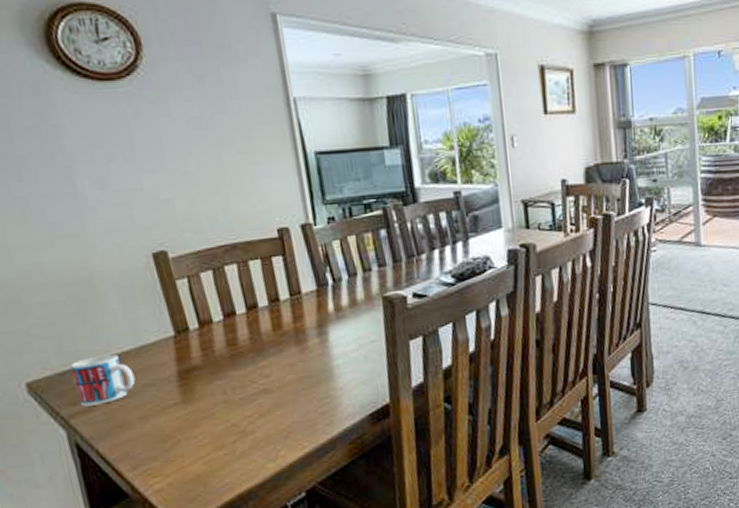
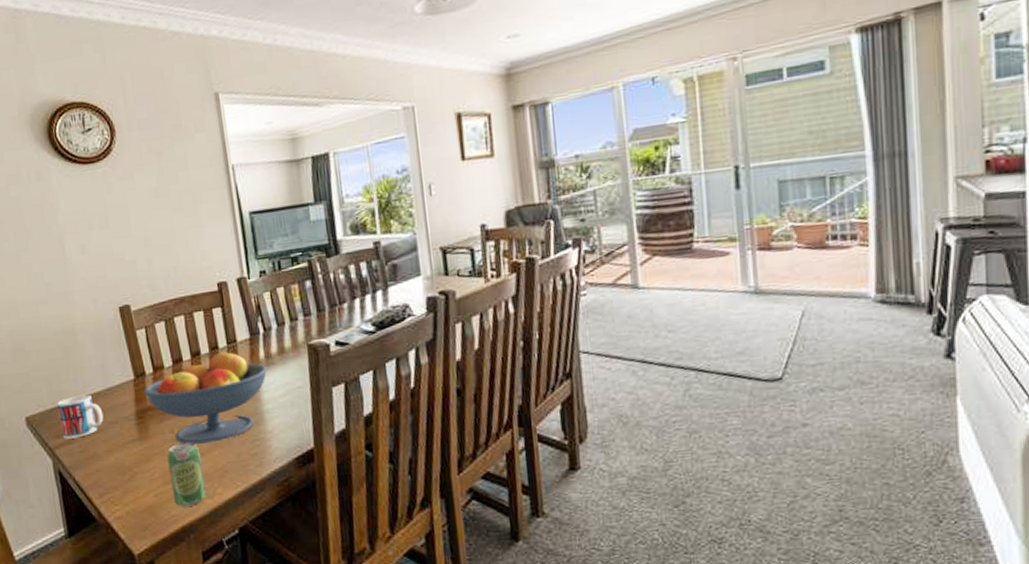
fruit bowl: none [187,301,338,405] -> present [143,349,268,444]
beverage can: none [218,402,268,473] -> present [167,441,207,507]

